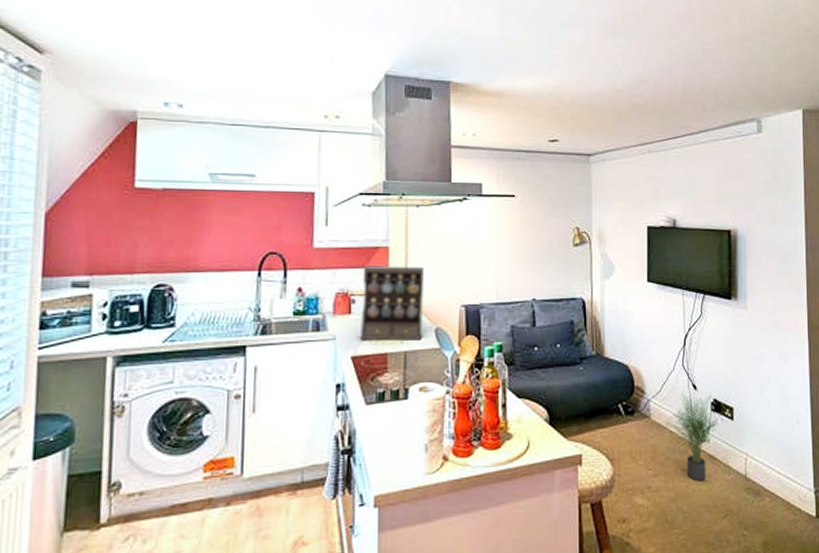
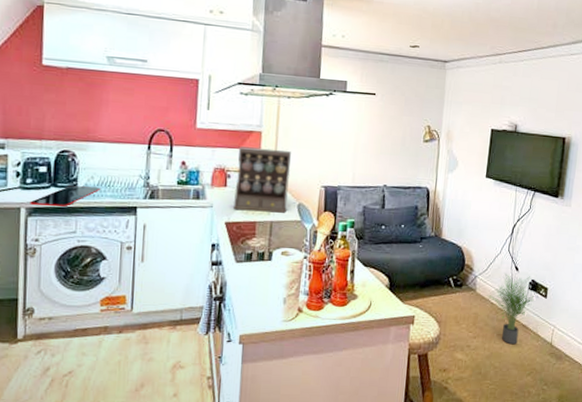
cutting board: none [118,326,203,353] -> present [30,185,101,208]

